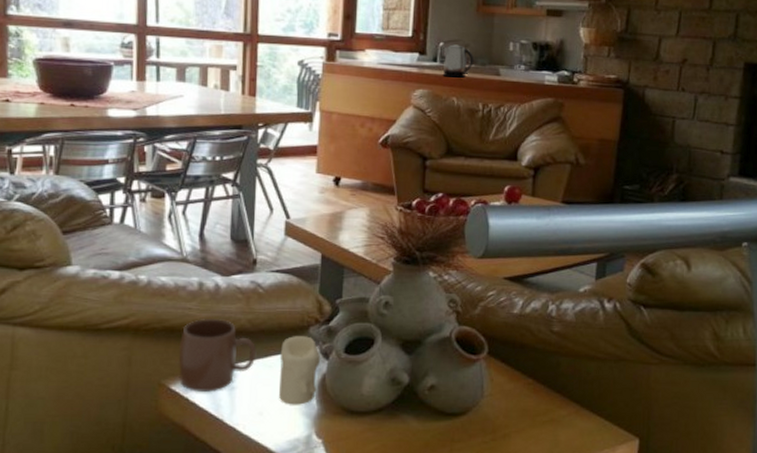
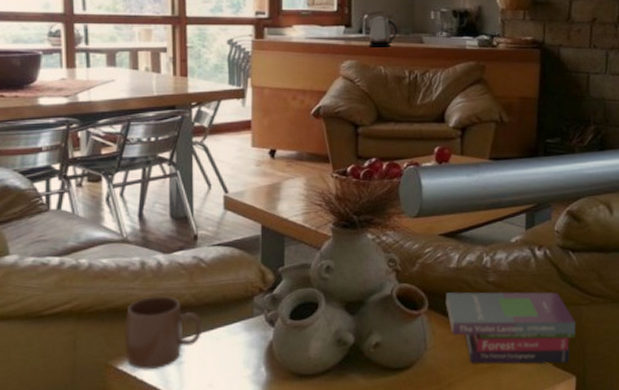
candle: present [278,336,320,405] -> none [226,306,266,374]
books: none [506,339,644,424] -> present [445,291,576,364]

